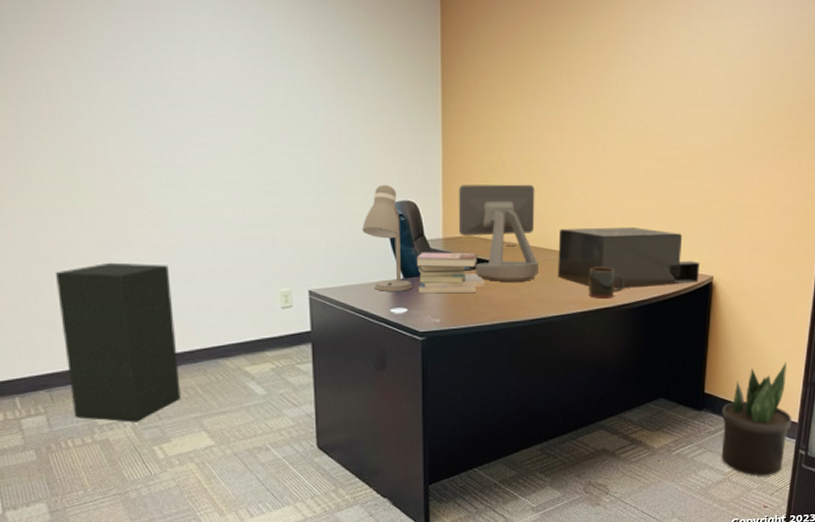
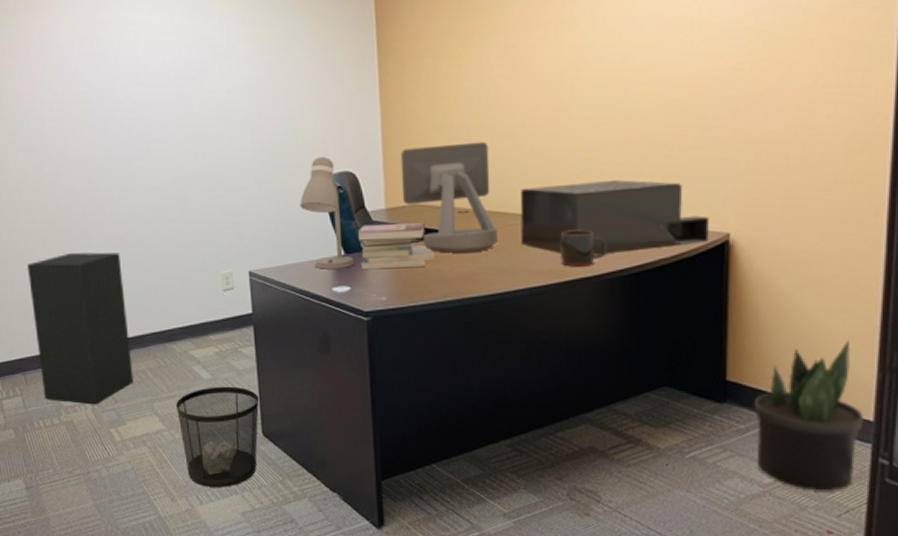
waste bin: none [226,401,315,500] -> present [175,386,260,487]

